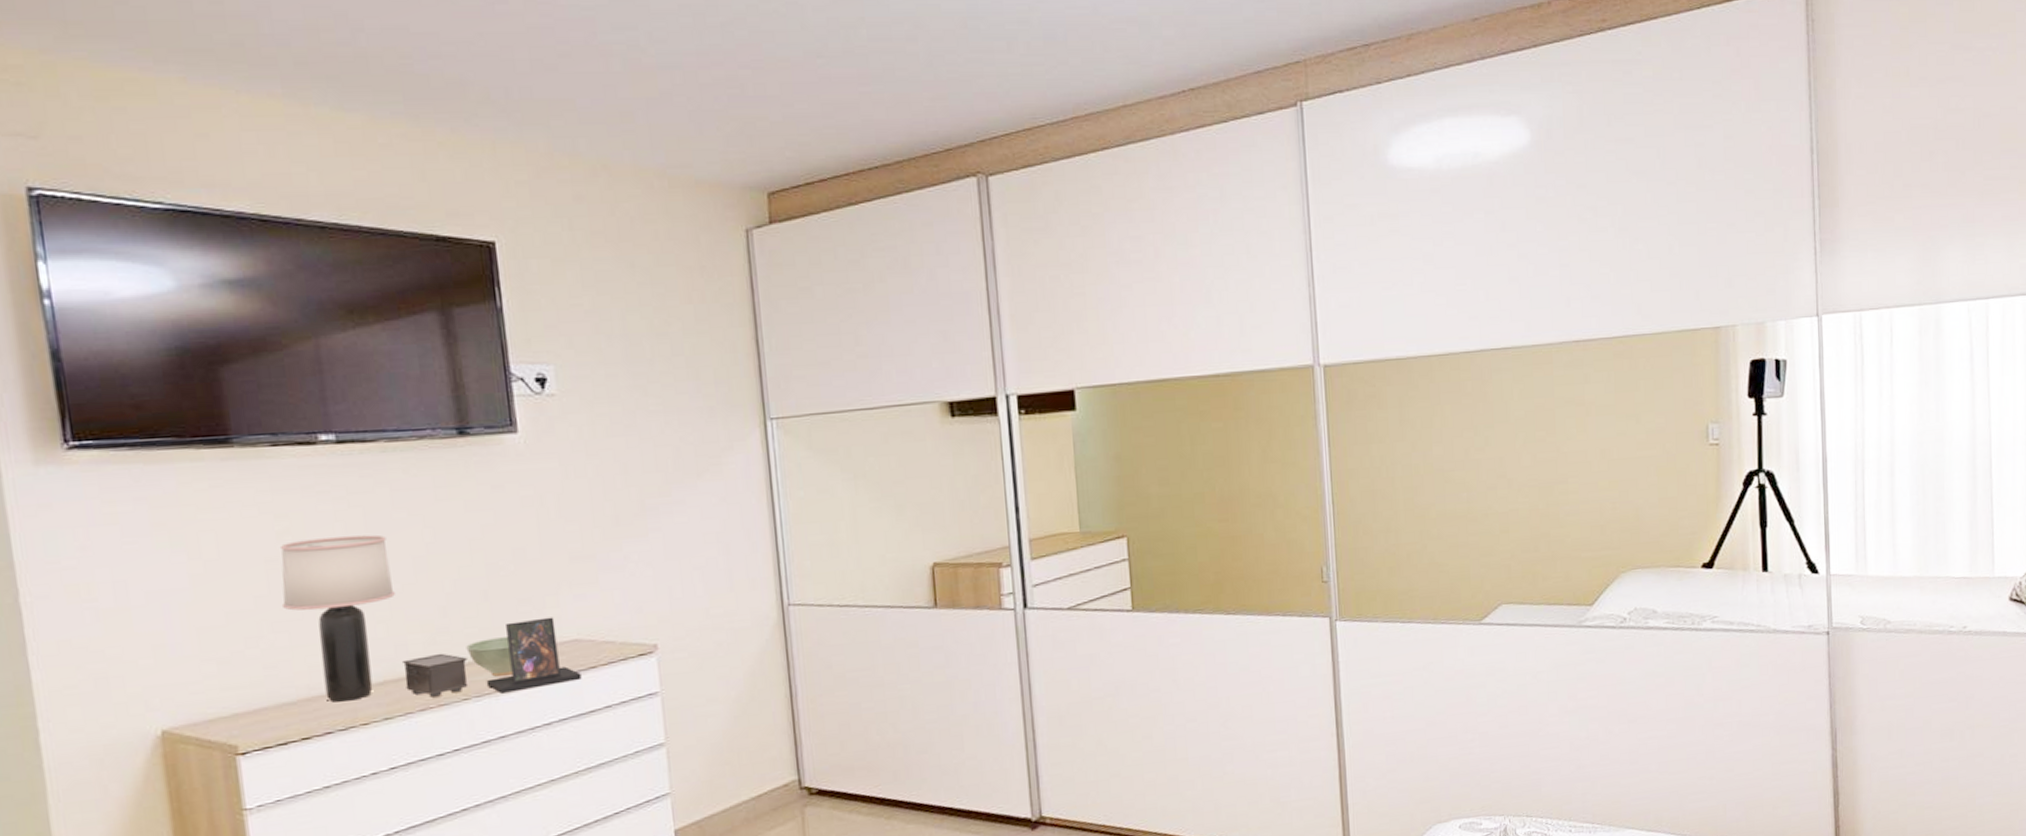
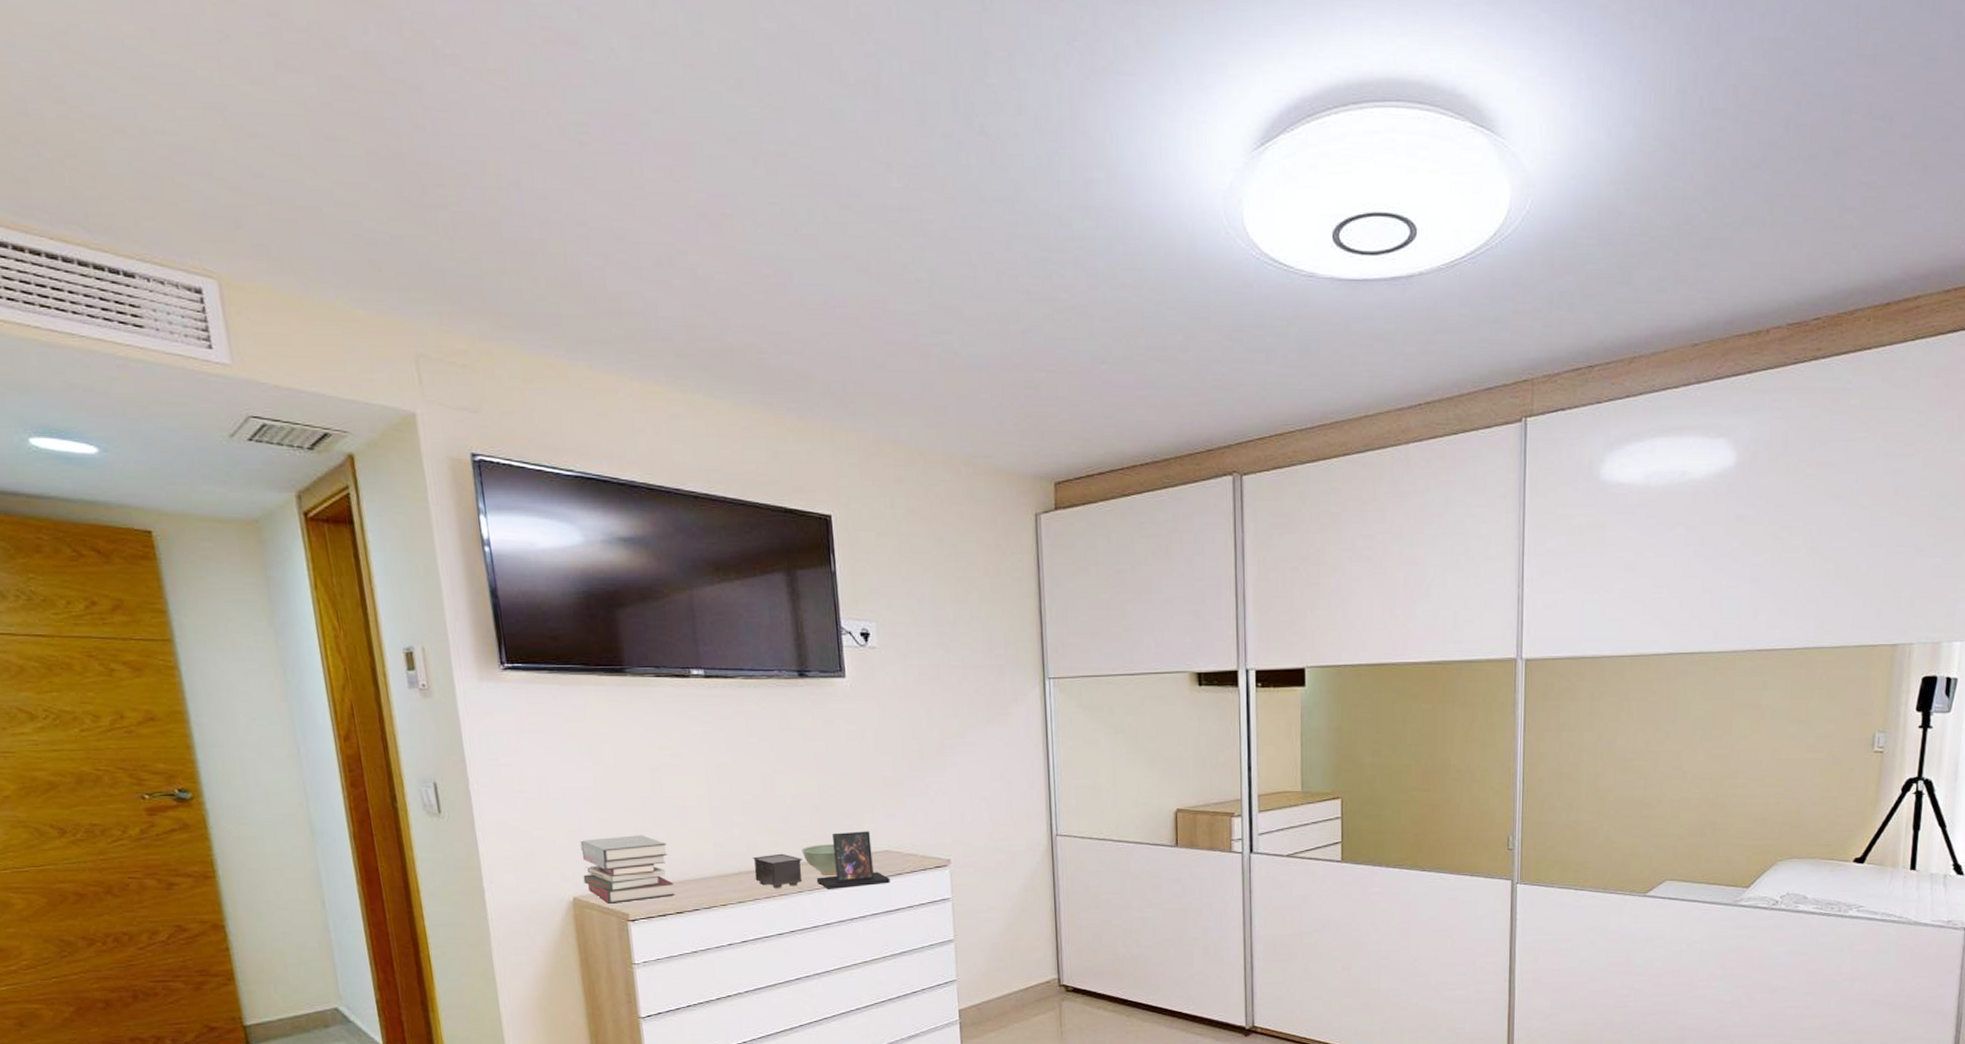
books: none [171,644,299,735] -> present [580,835,674,904]
table lamp: present [279,534,395,703] -> none [661,754,748,886]

